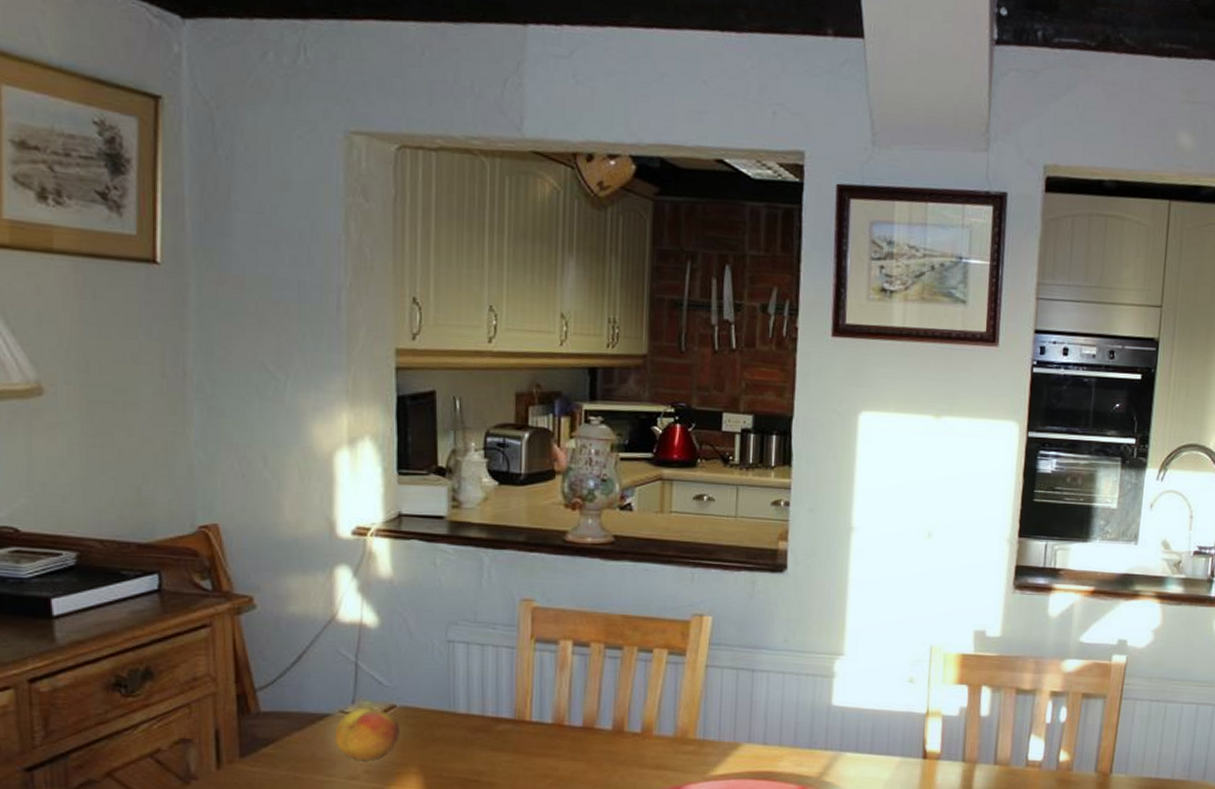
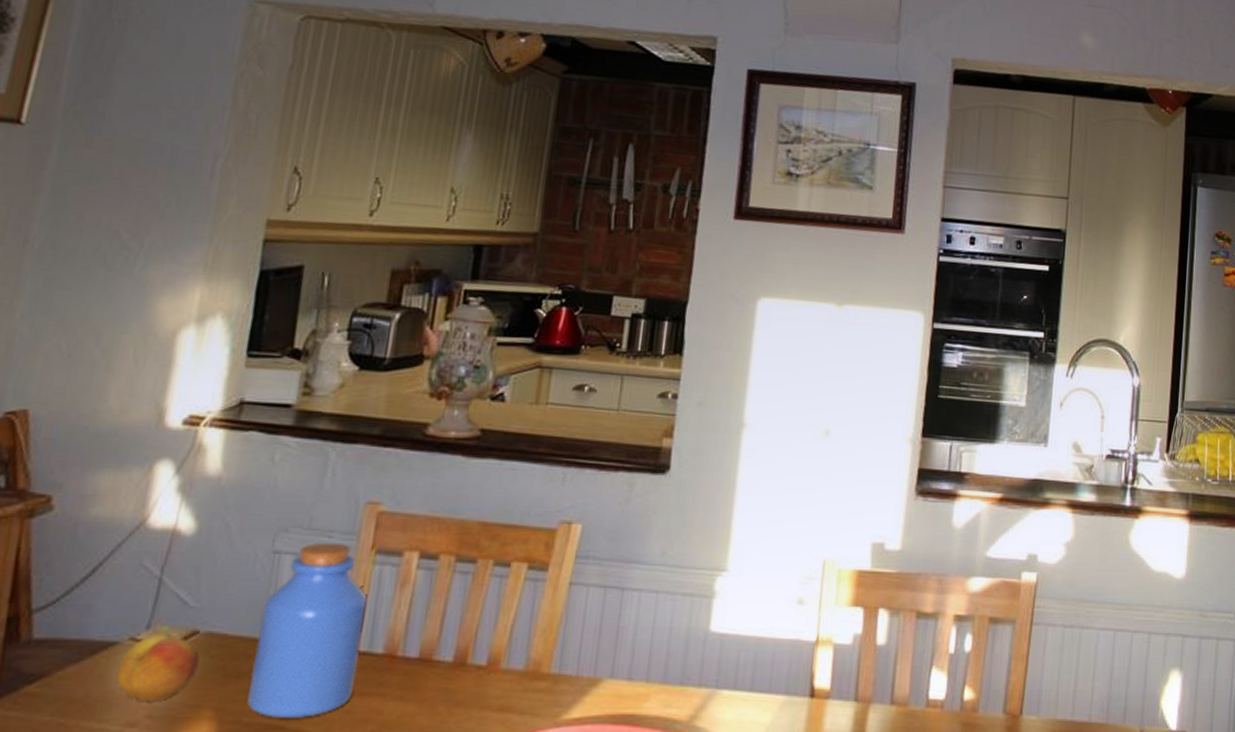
jar: none [444,633,533,773] -> present [247,542,367,718]

